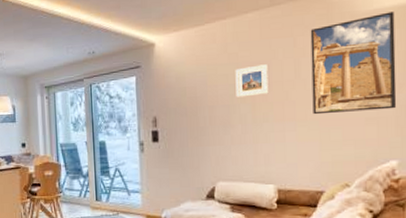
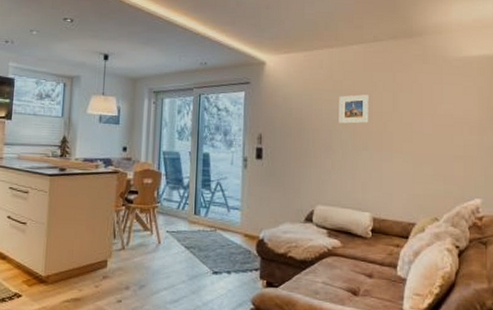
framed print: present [310,11,397,115] -> none [408,60,481,150]

